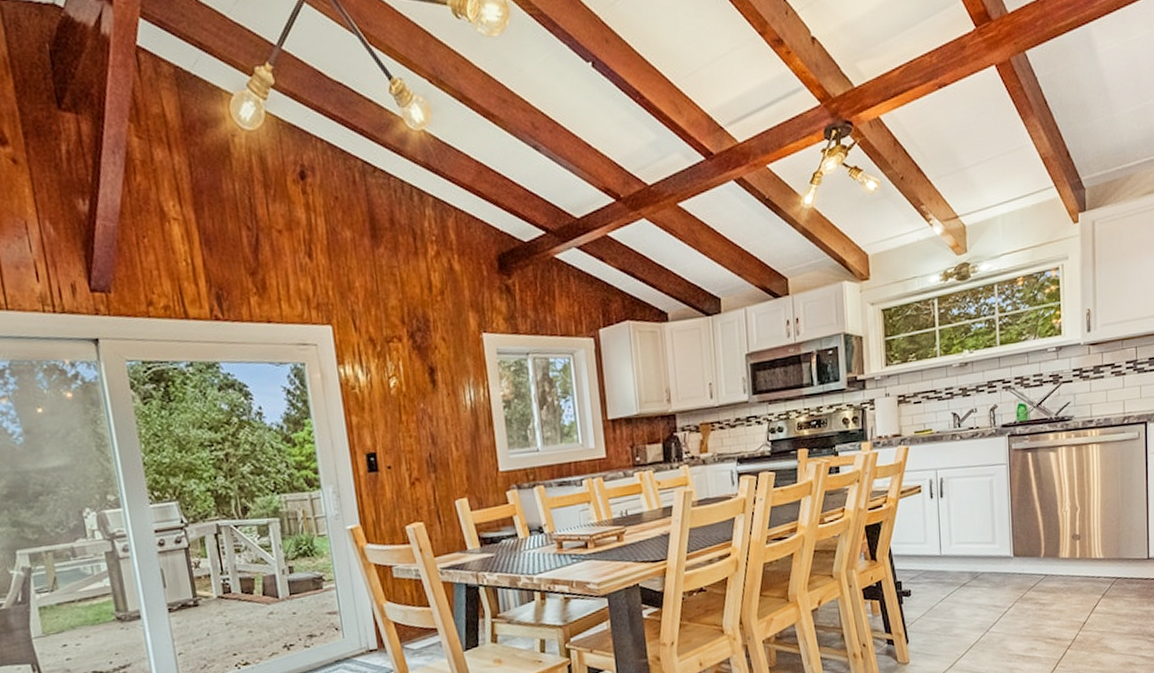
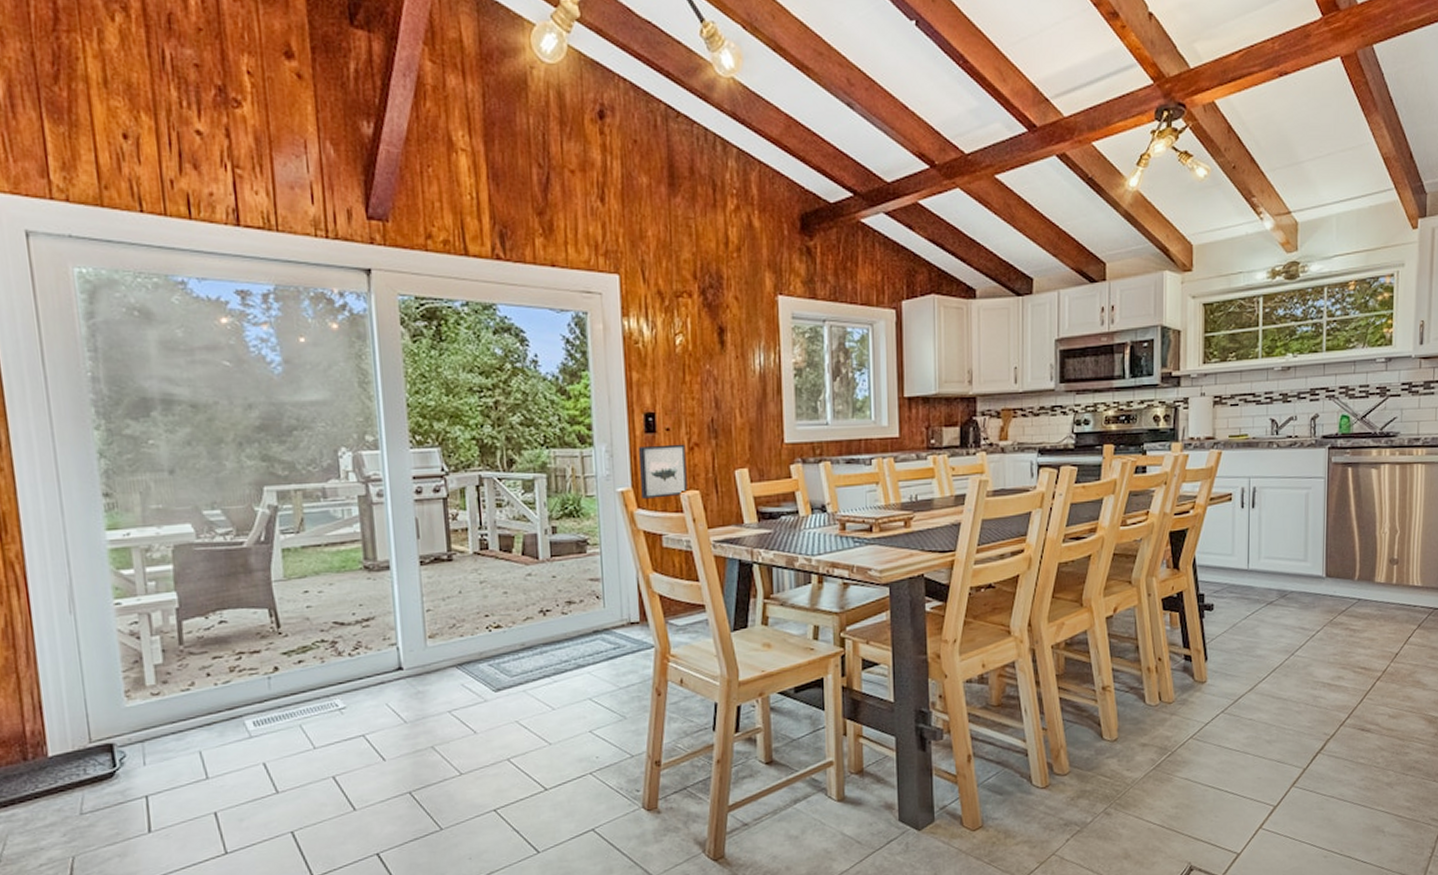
wall art: none [364,479,412,534] -> present [639,444,687,499]

